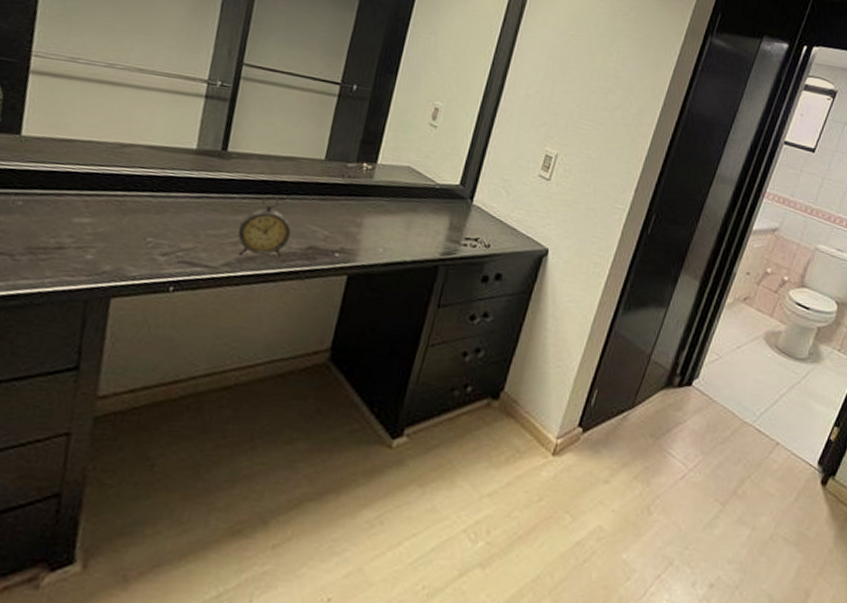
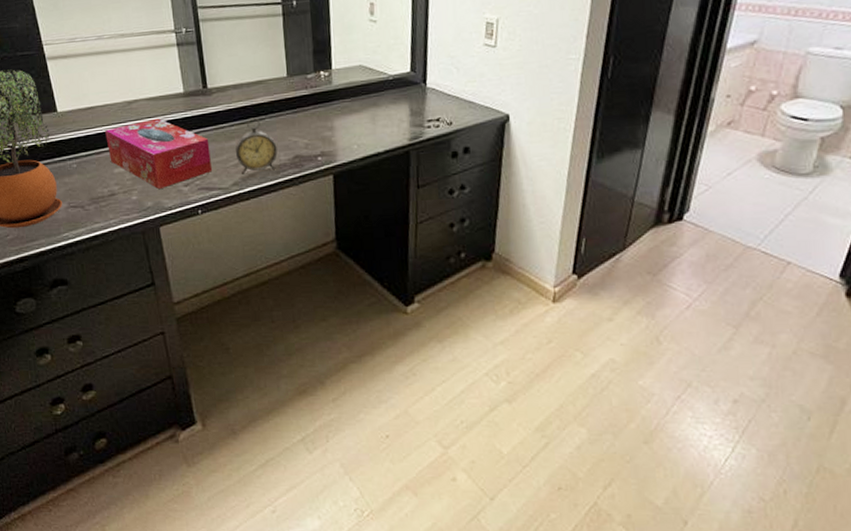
tissue box: none [72,169,211,253] -> present [105,118,212,190]

